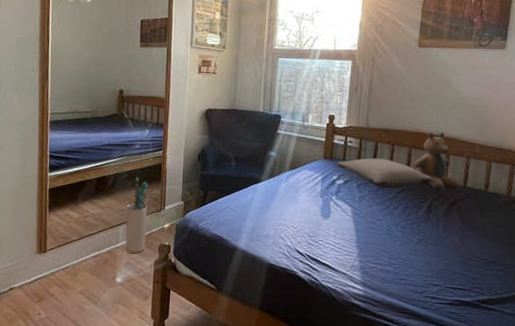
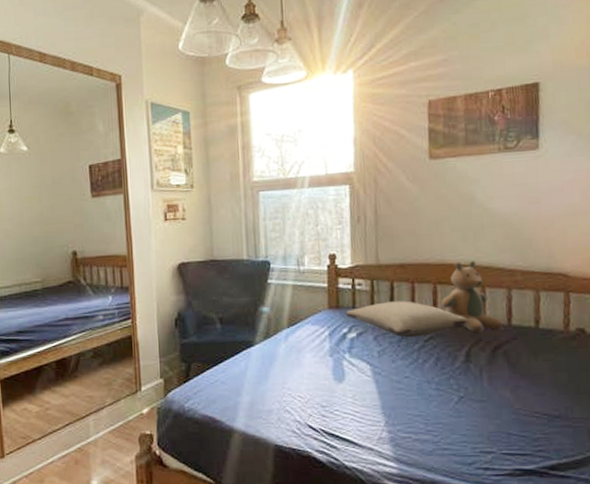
vase: present [125,173,149,254] -> none [95,350,122,449]

